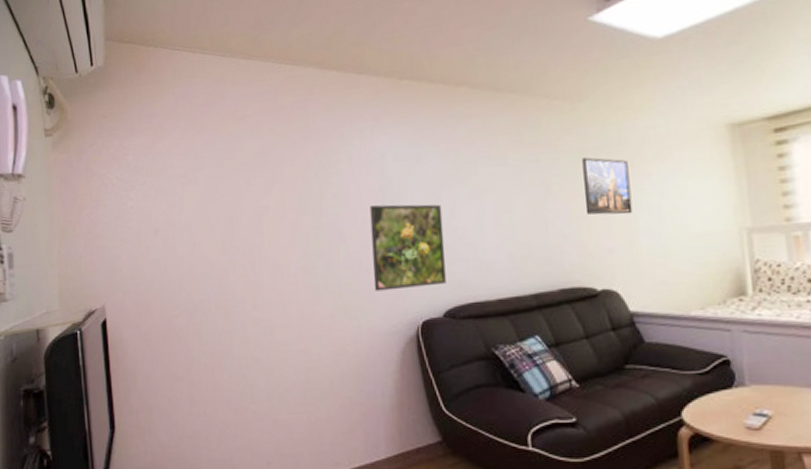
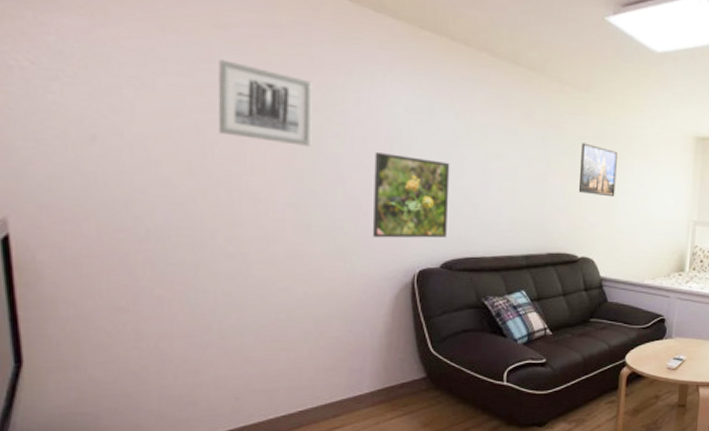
wall art: none [239,147,315,212] -> present [218,59,312,146]

